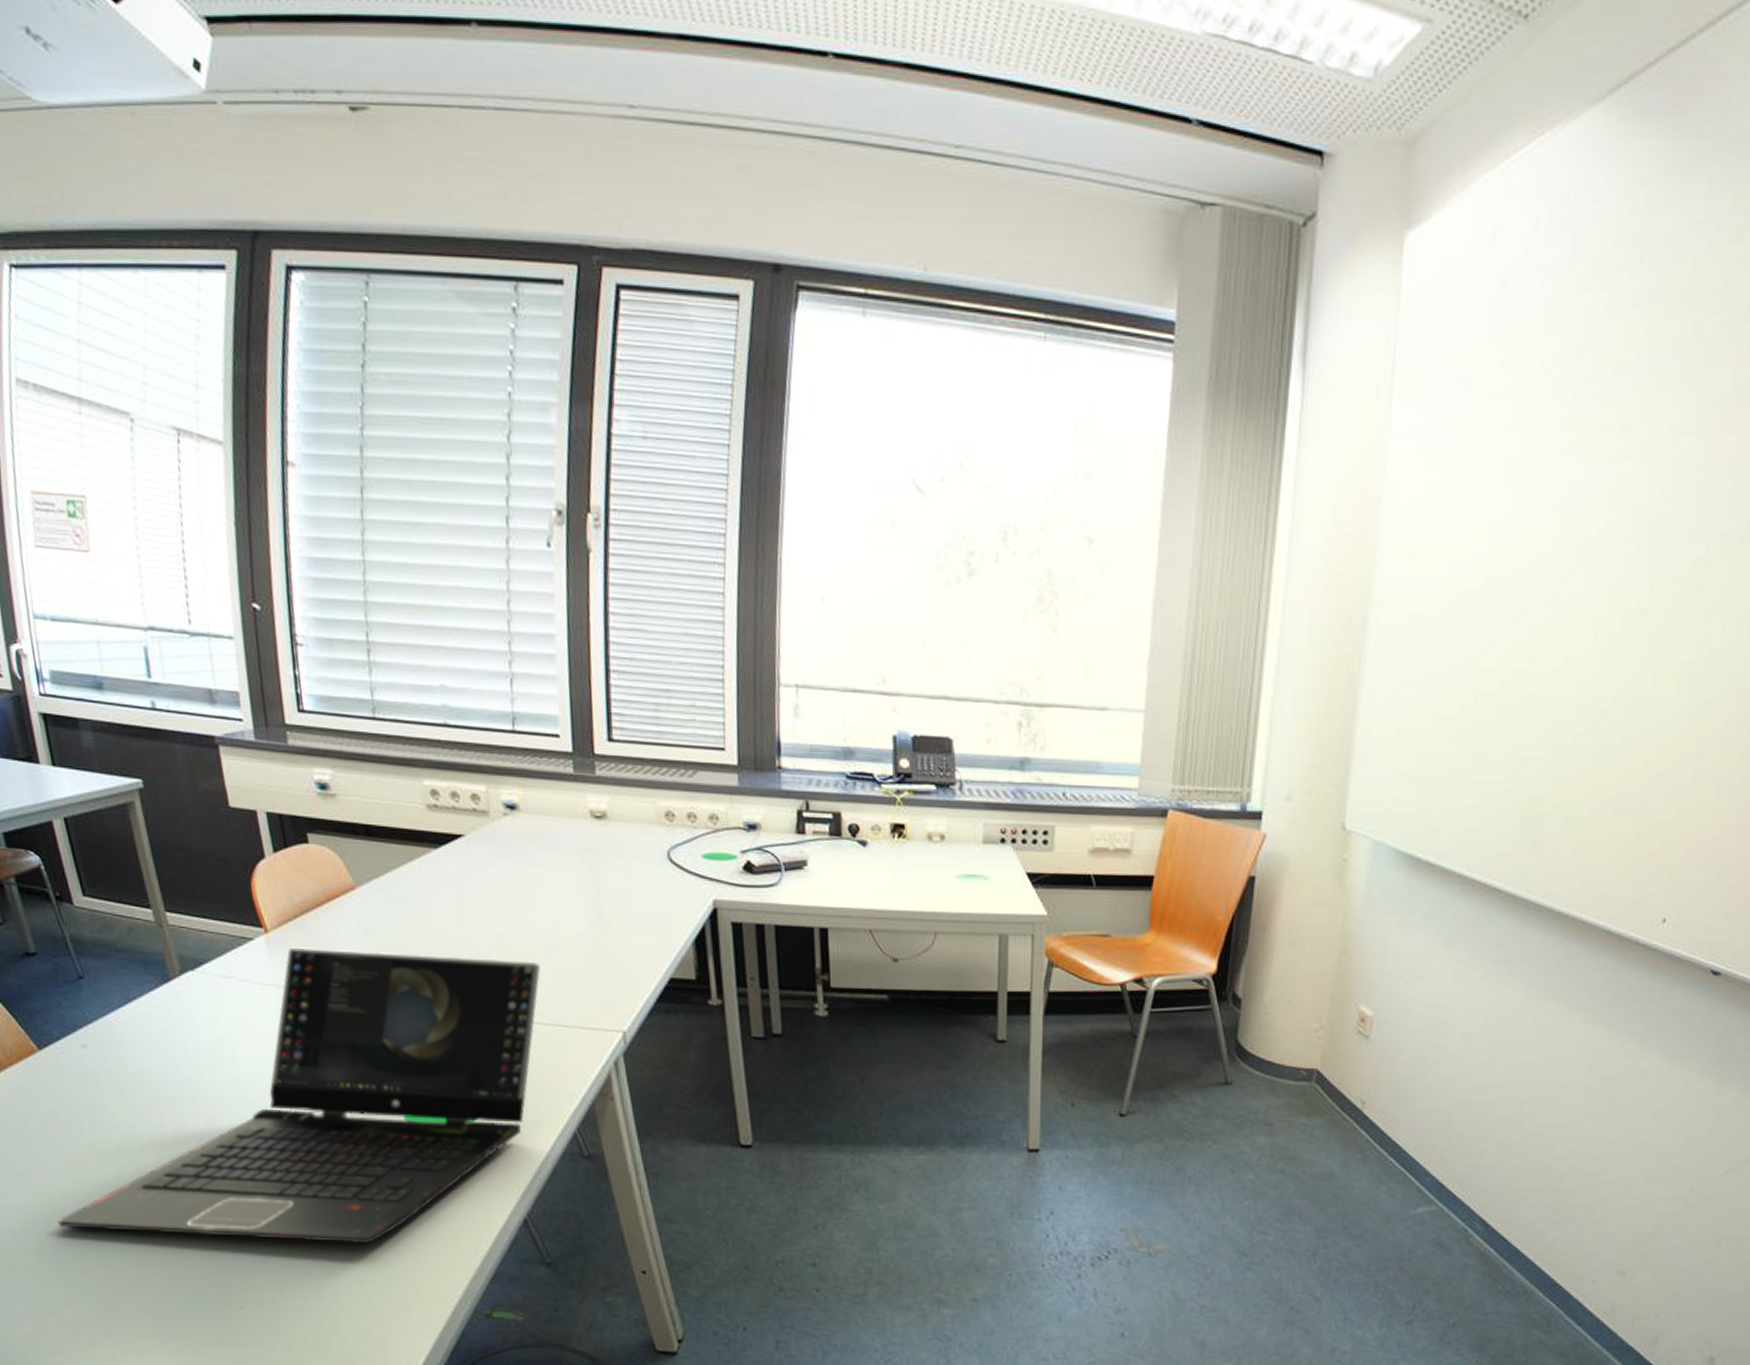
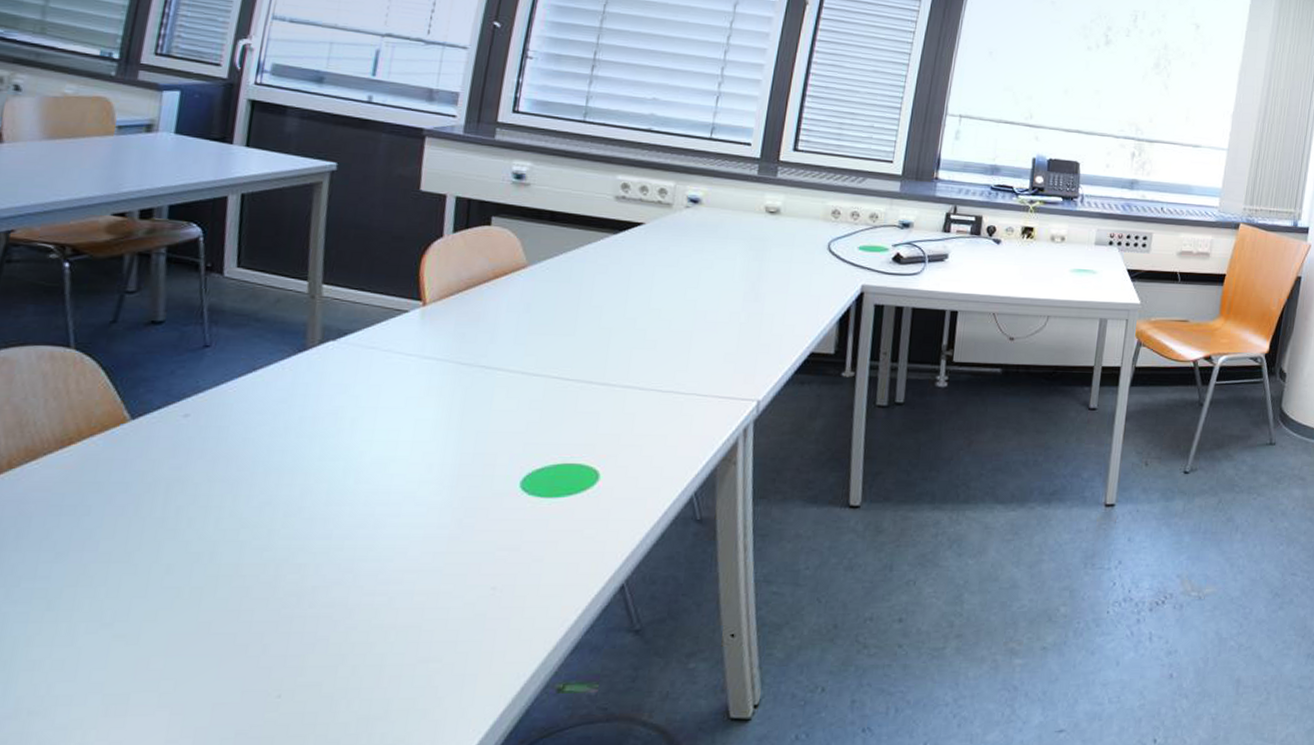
laptop computer: present [58,947,540,1244] -> none [86,320,691,618]

